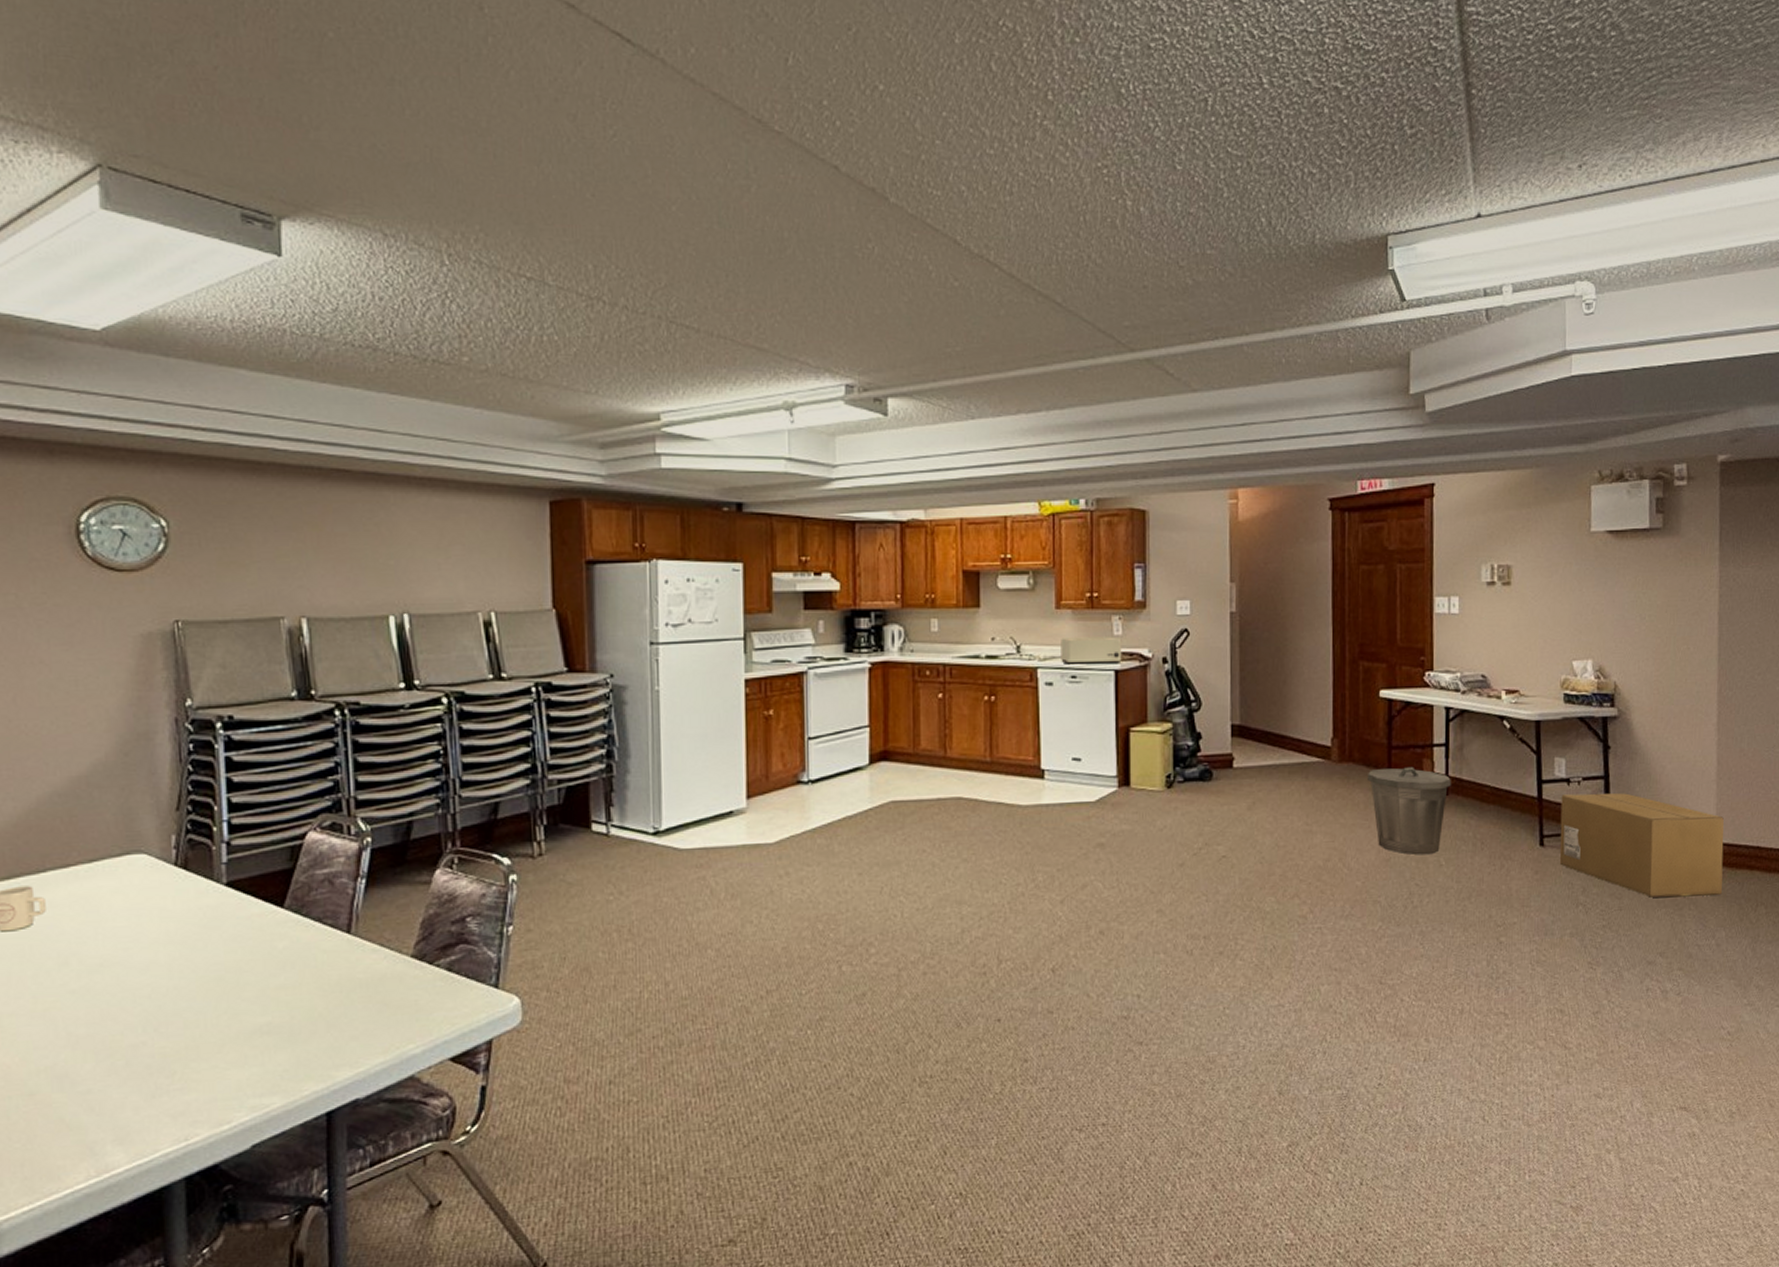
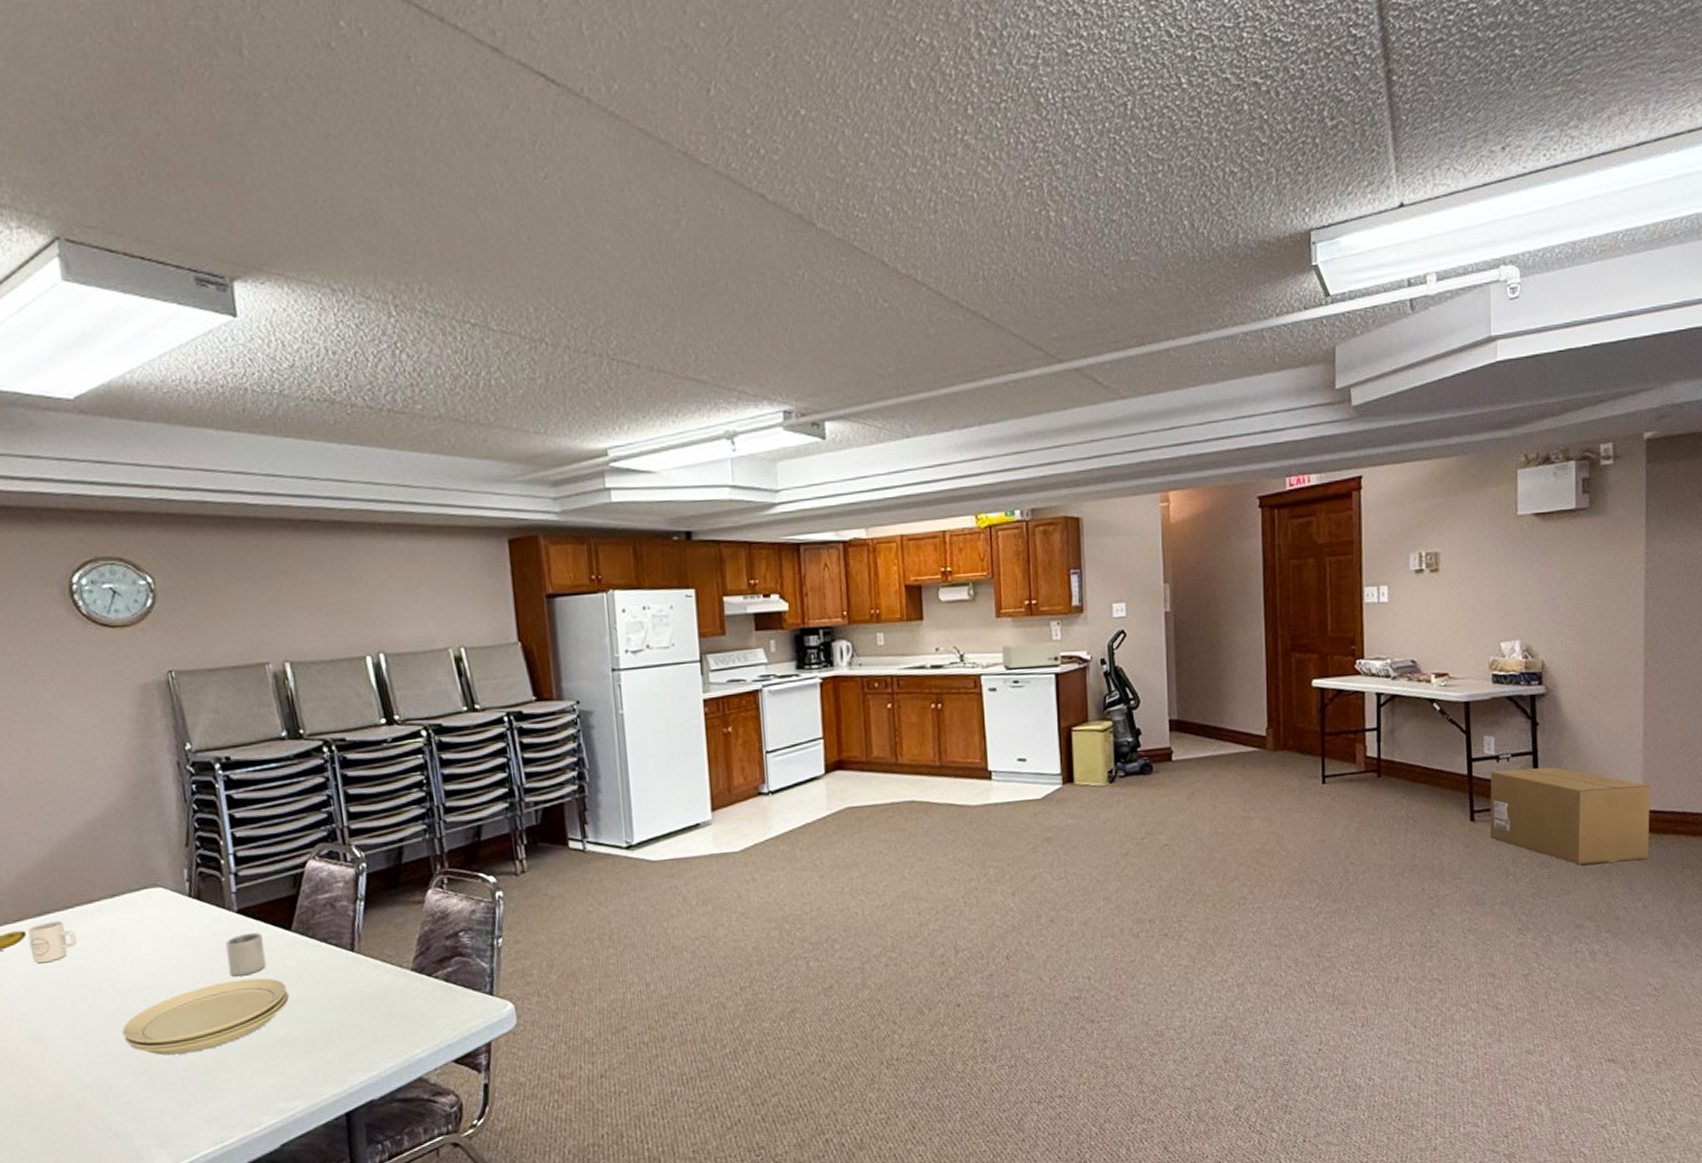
plate: none [86,958,275,1040] -> present [121,978,289,1056]
cup: none [210,907,253,956] -> present [225,932,266,977]
trash can: present [1366,766,1451,855] -> none [1301,751,1383,835]

